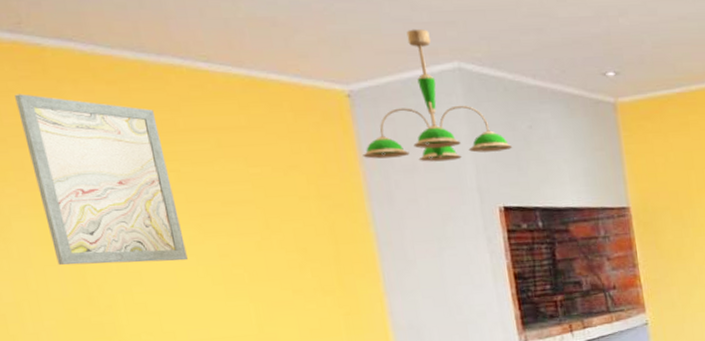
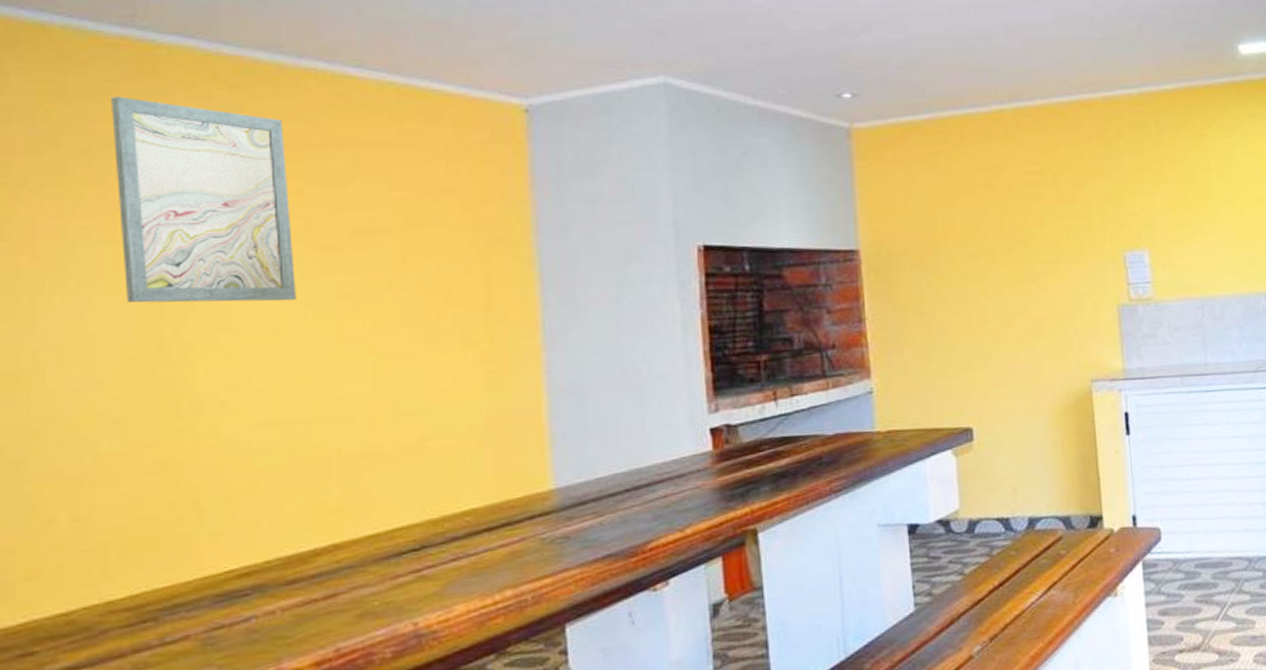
ceiling light fixture: present [363,29,513,162] -> none [535,38,722,190]

